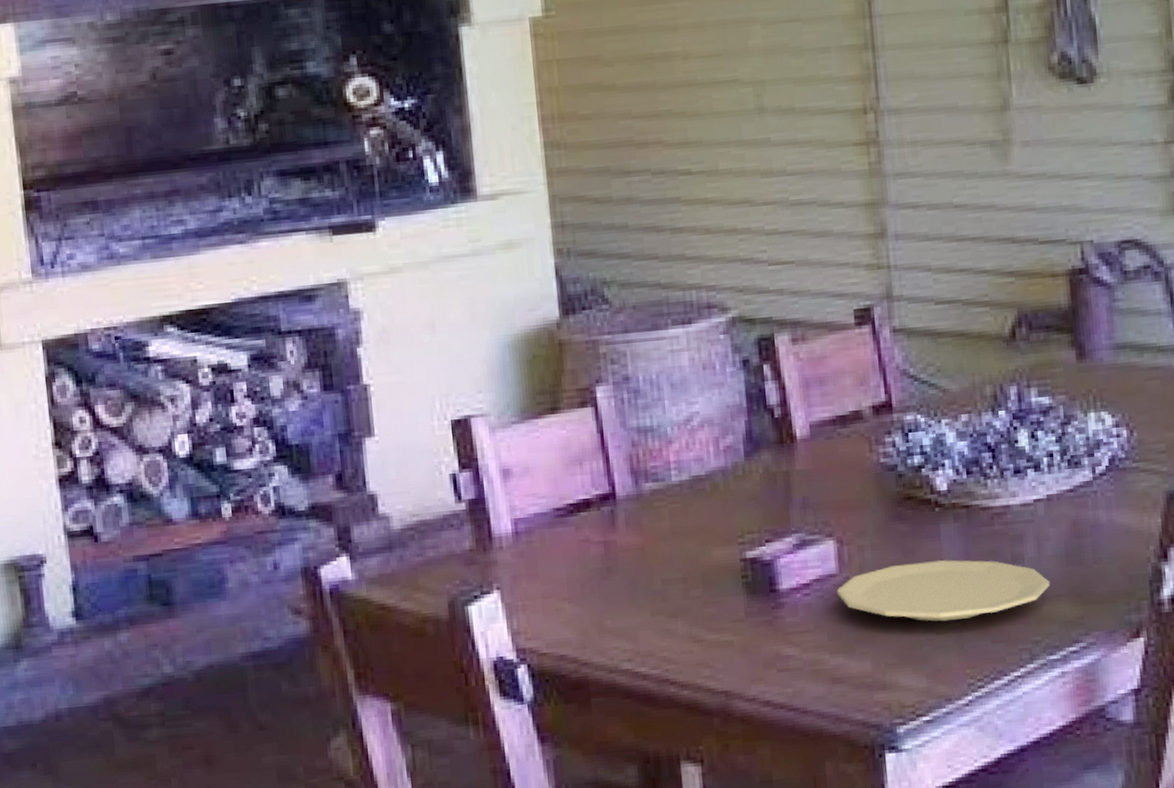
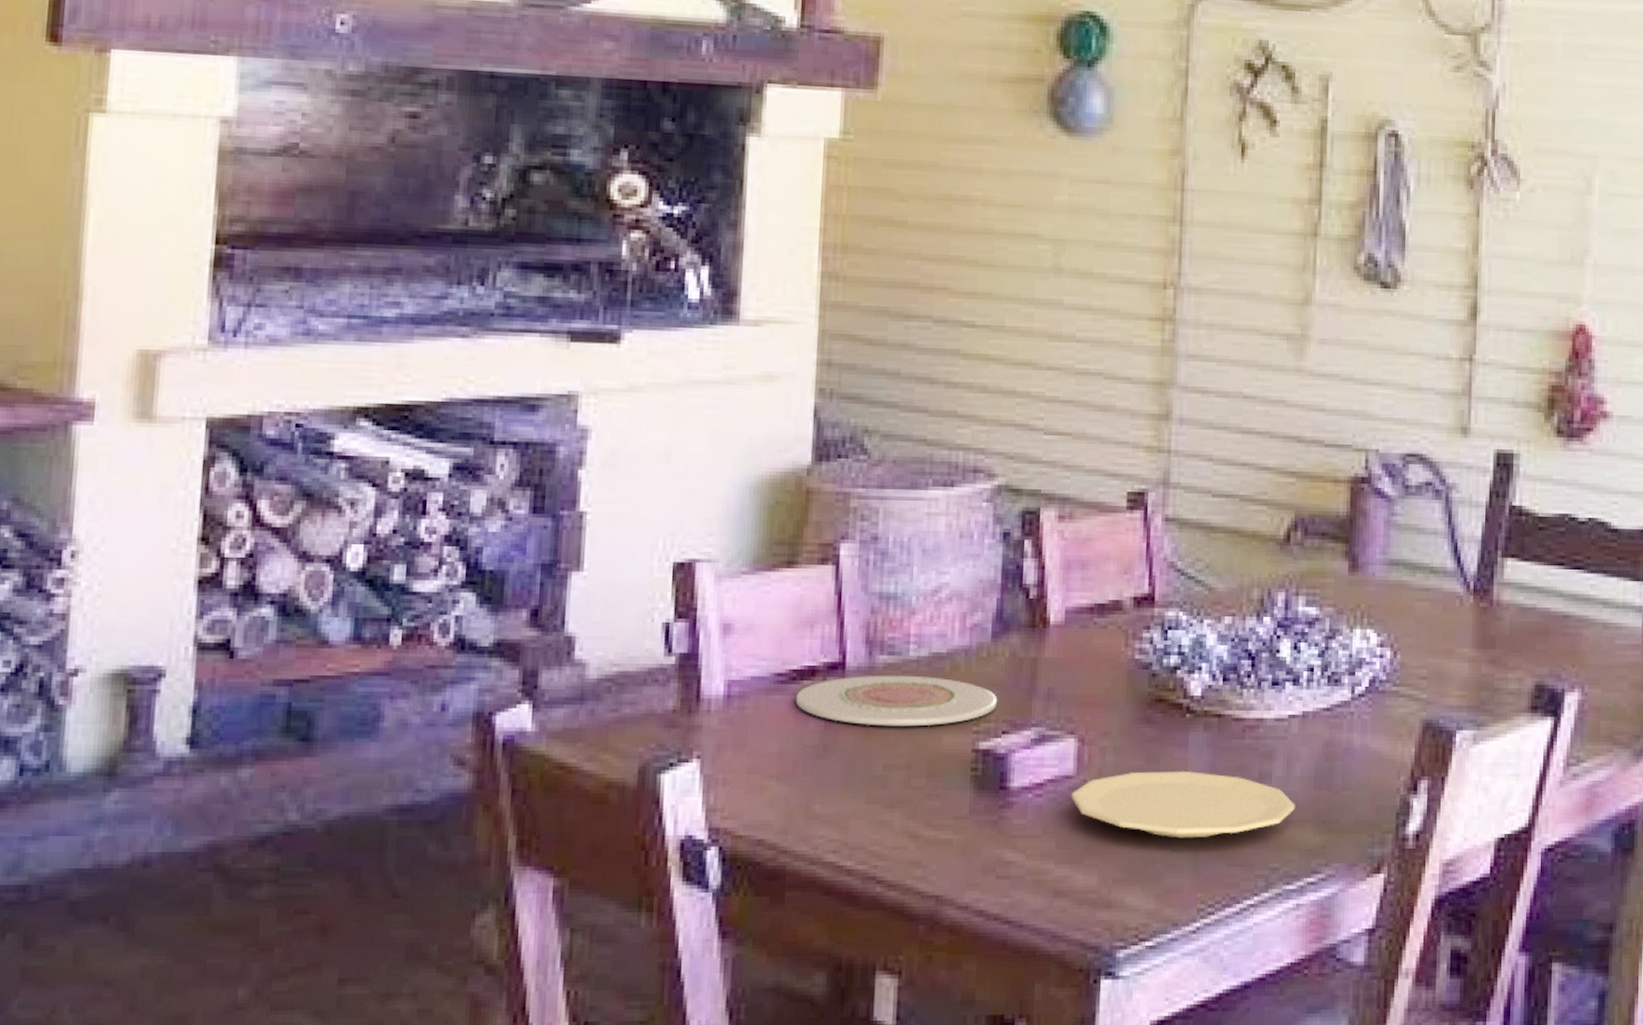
plate: none [575,497,758,547] -> present [795,674,998,727]

